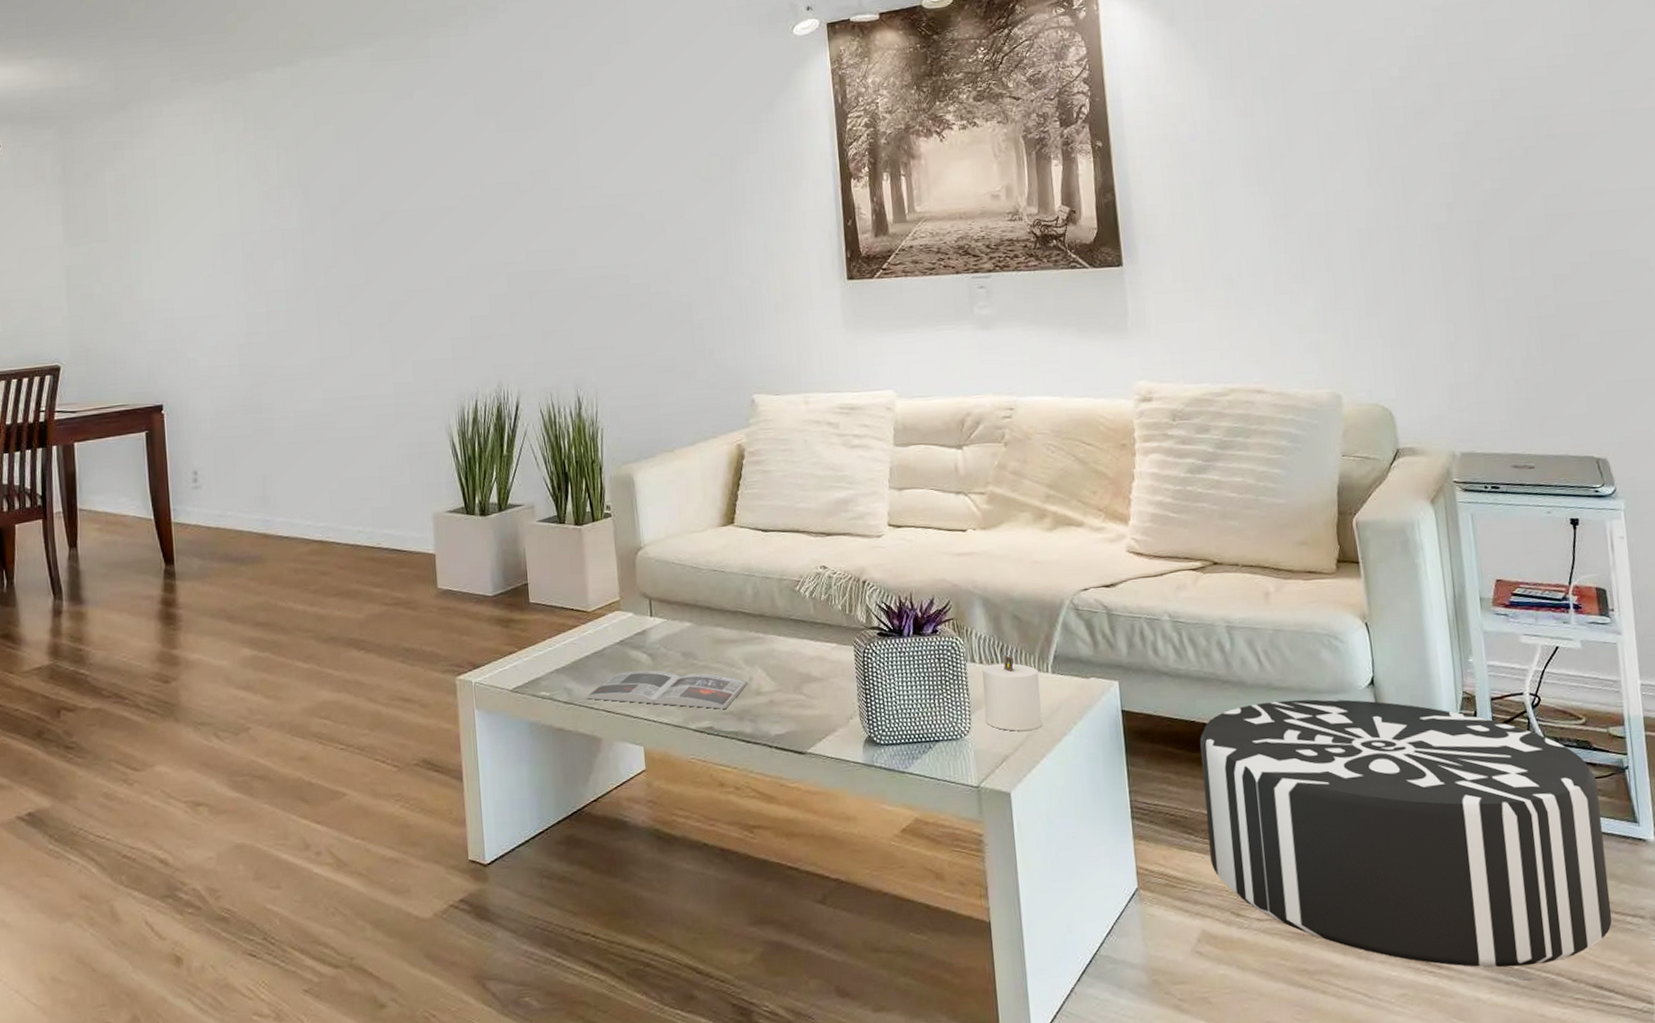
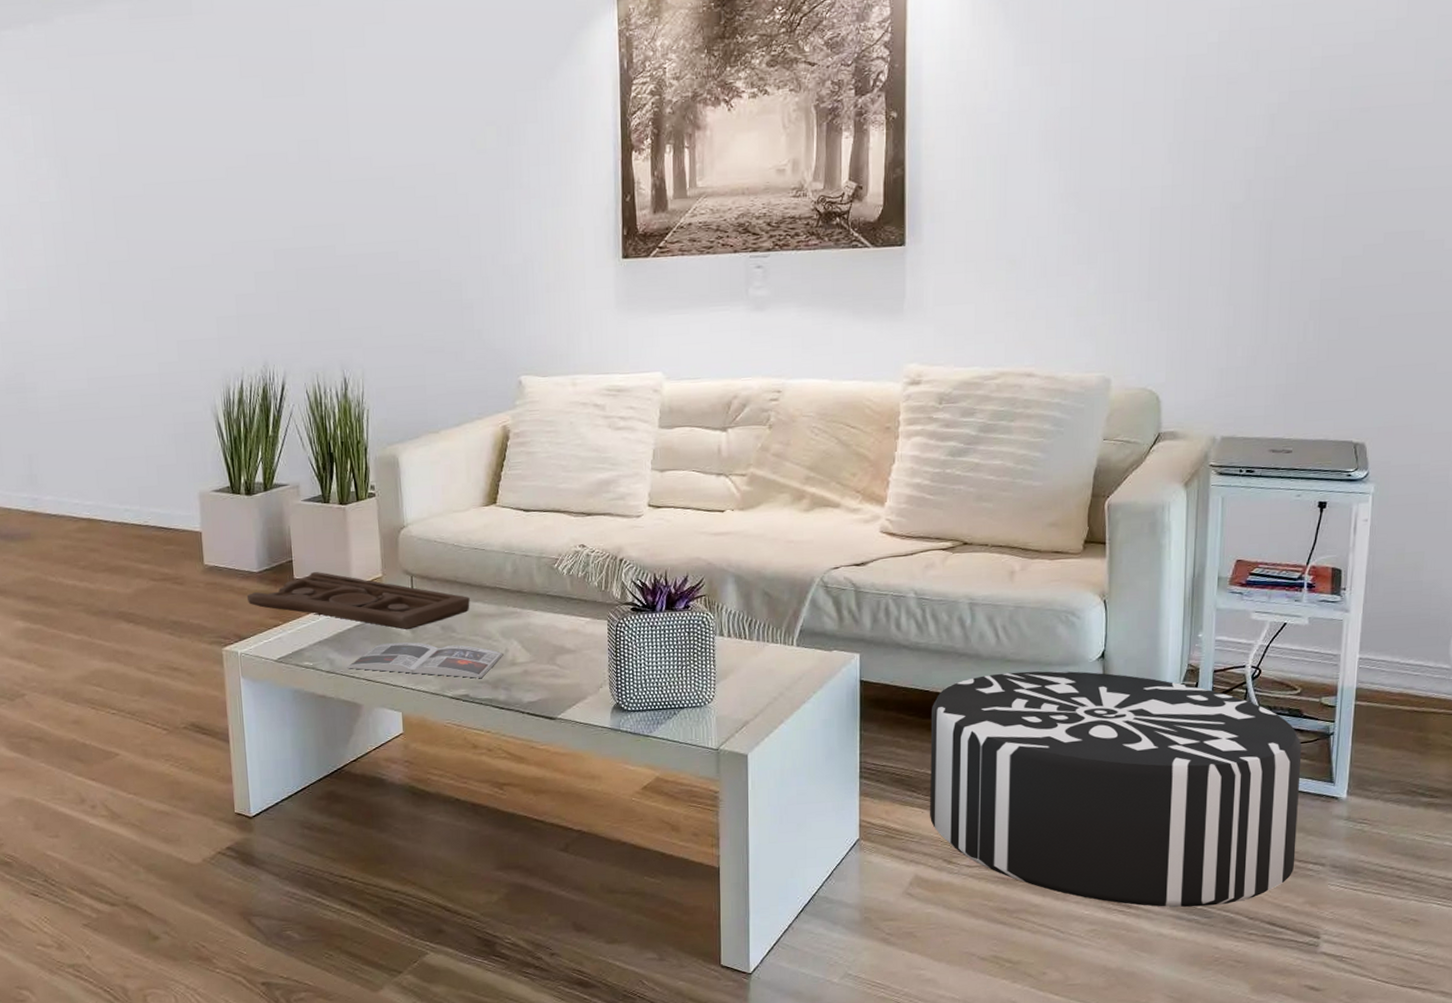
decorative tray: none [481,595,711,656] -> present [246,571,470,629]
candle: present [982,655,1042,731] -> none [729,629,784,699]

